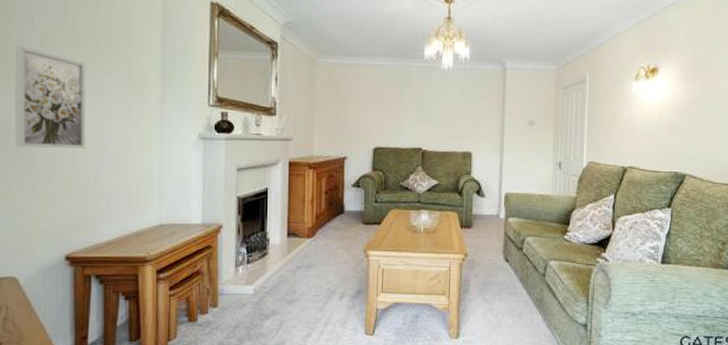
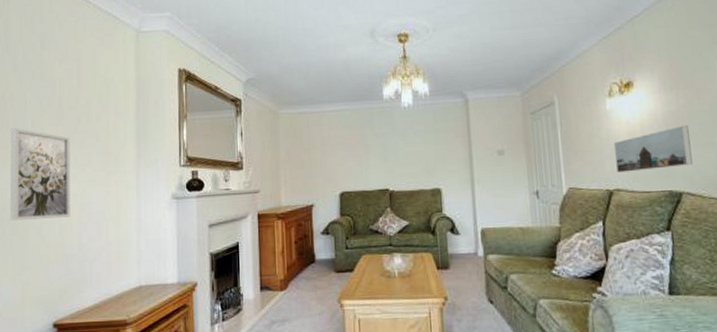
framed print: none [633,113,700,152] -> present [614,125,693,173]

